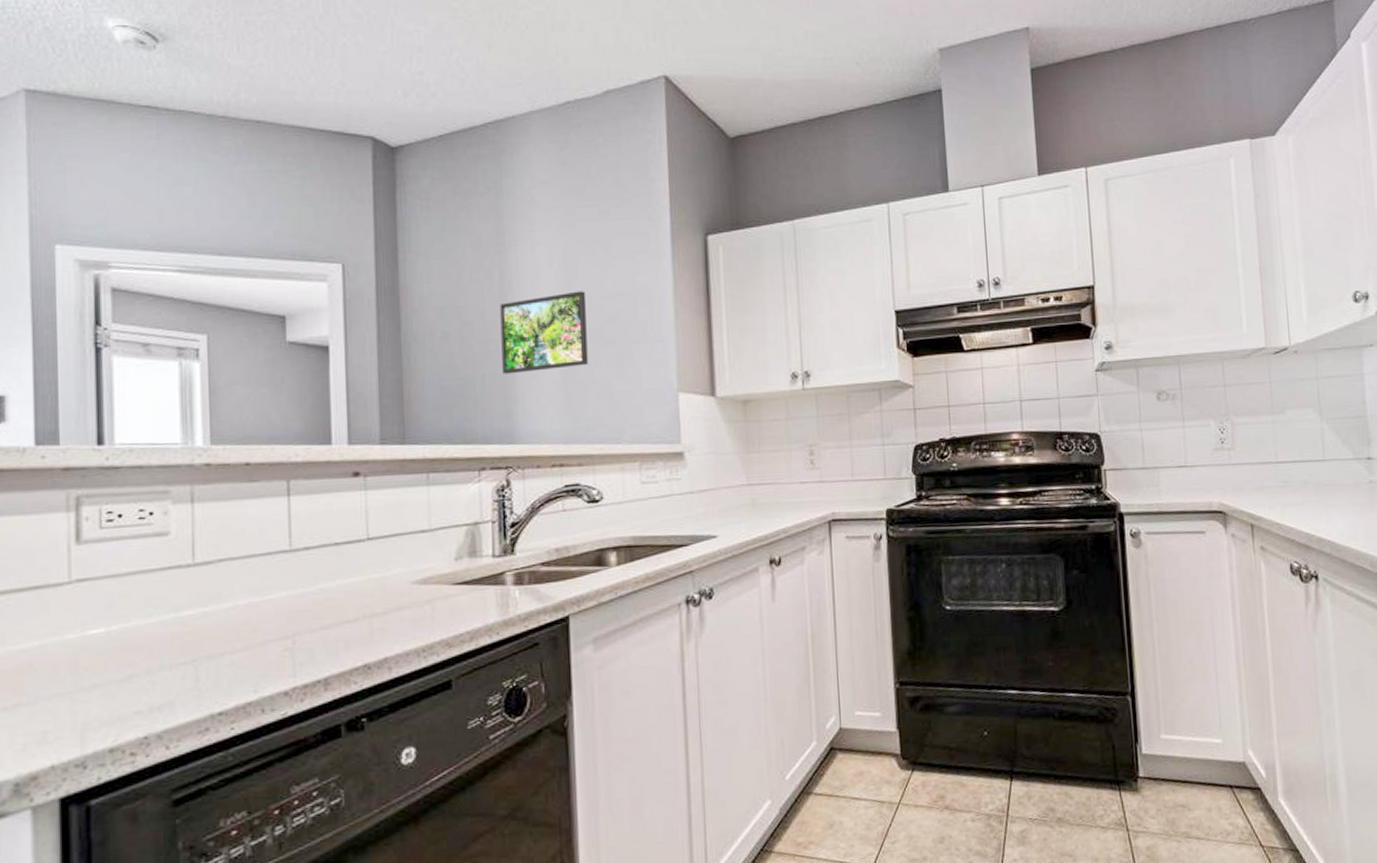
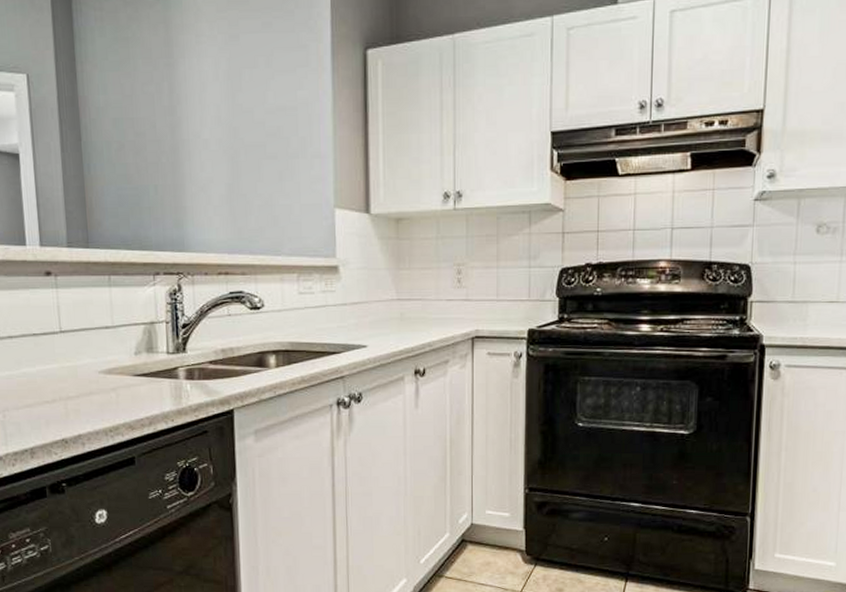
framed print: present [500,291,588,374] -> none [169,105,251,185]

